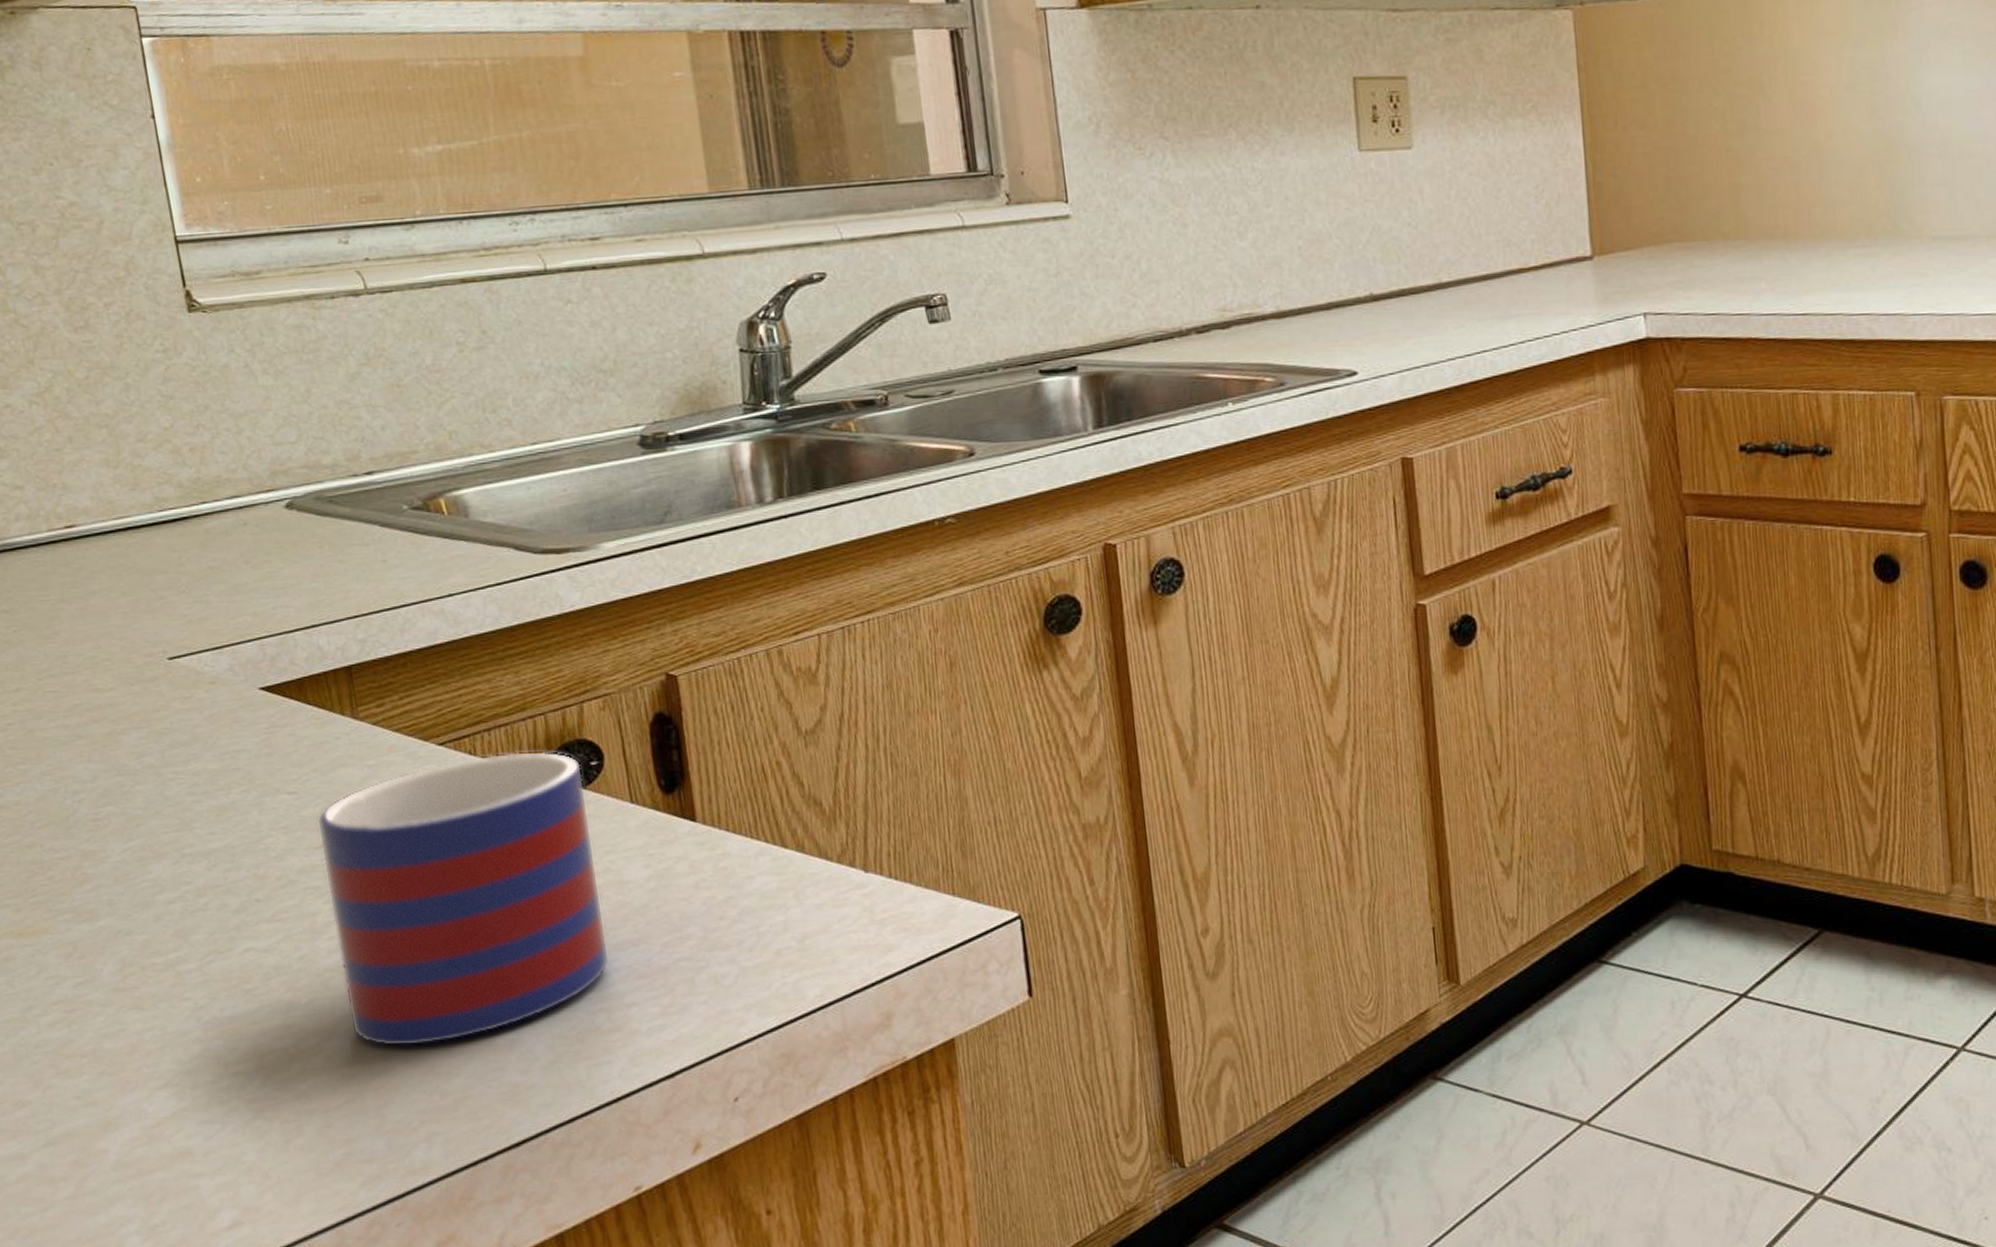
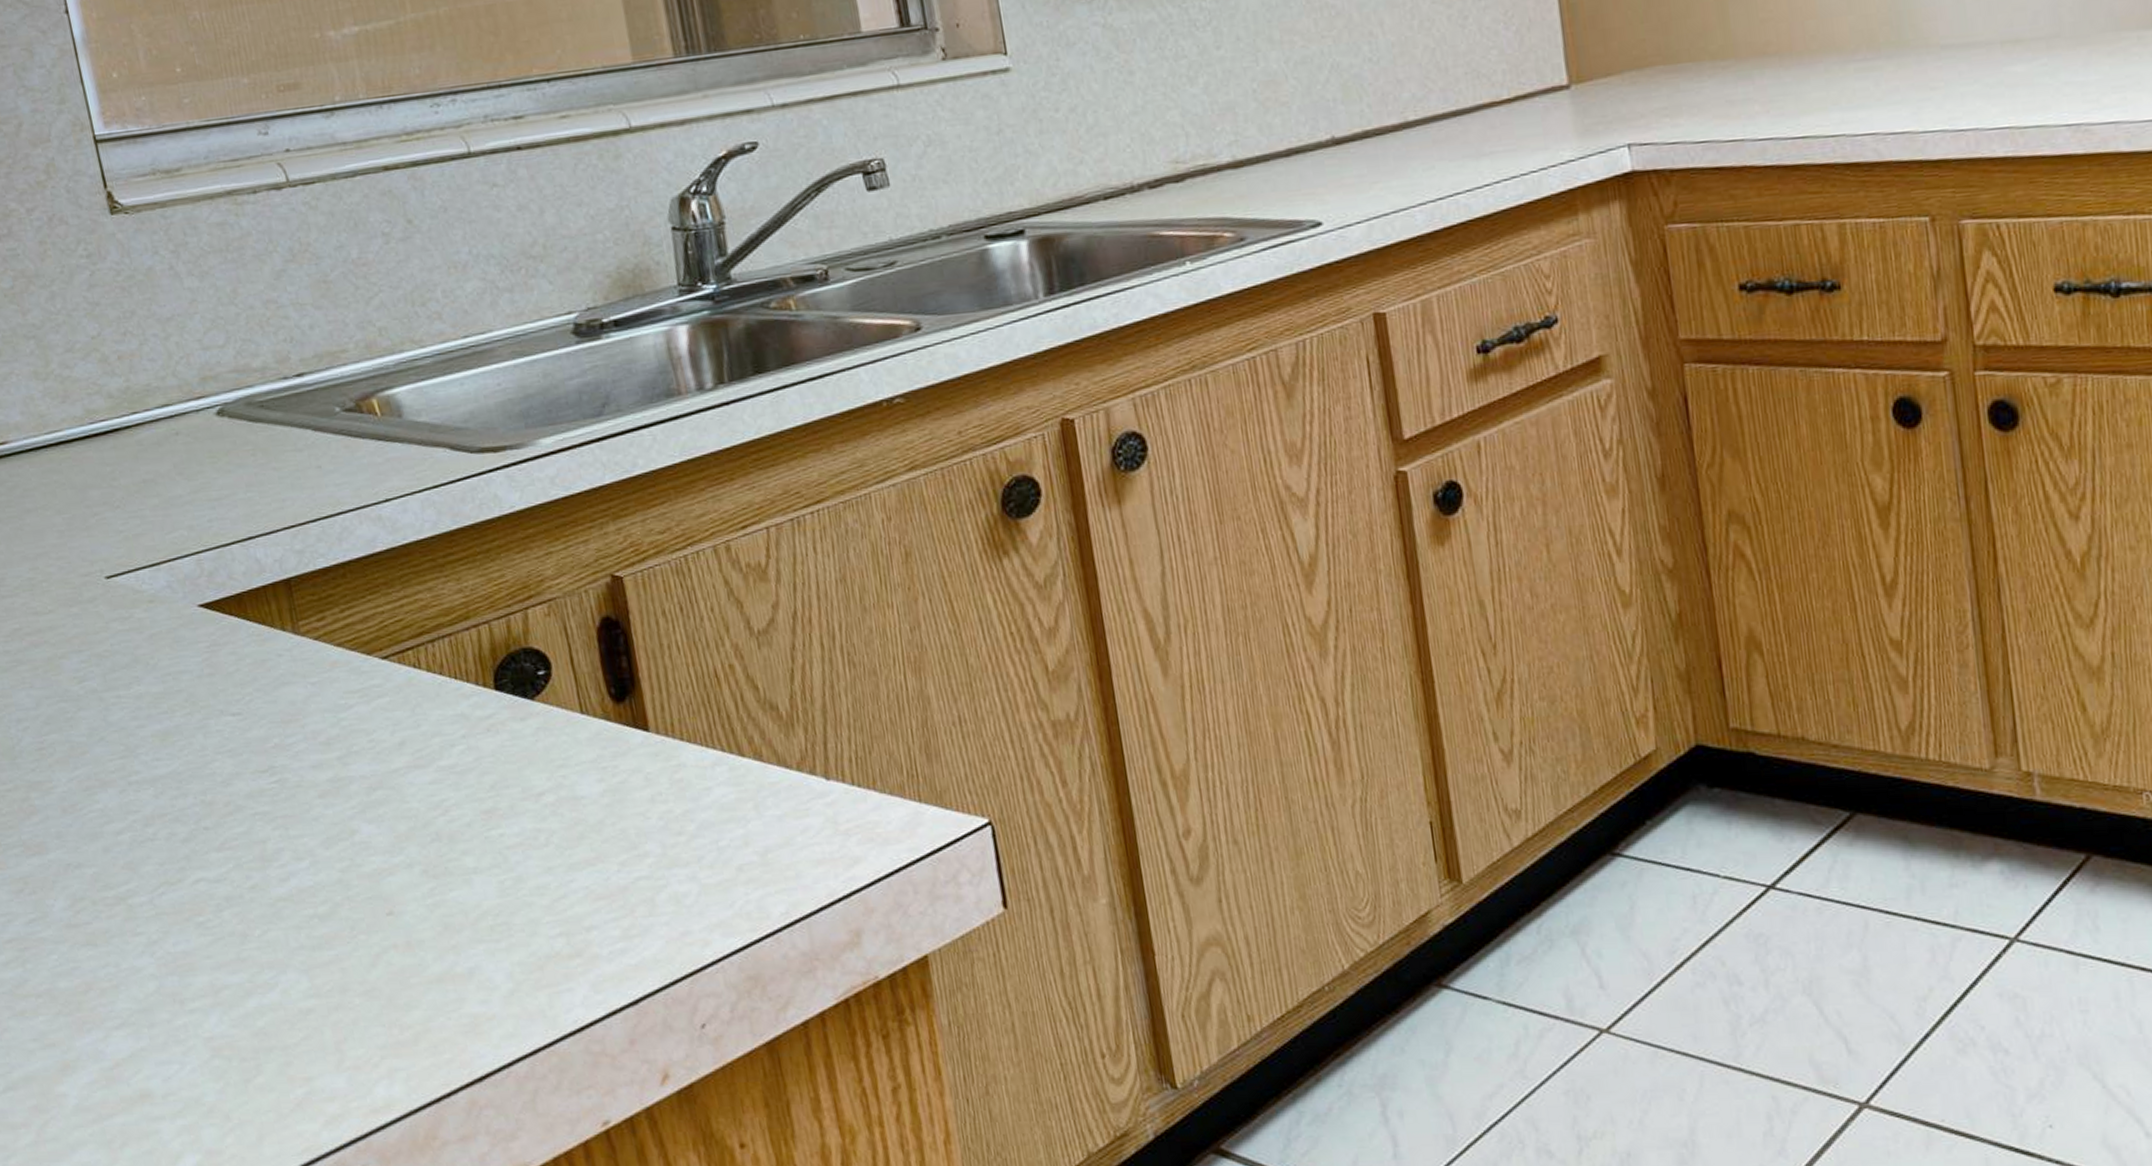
mug: present [317,751,610,1047] -> none [262,661,567,979]

